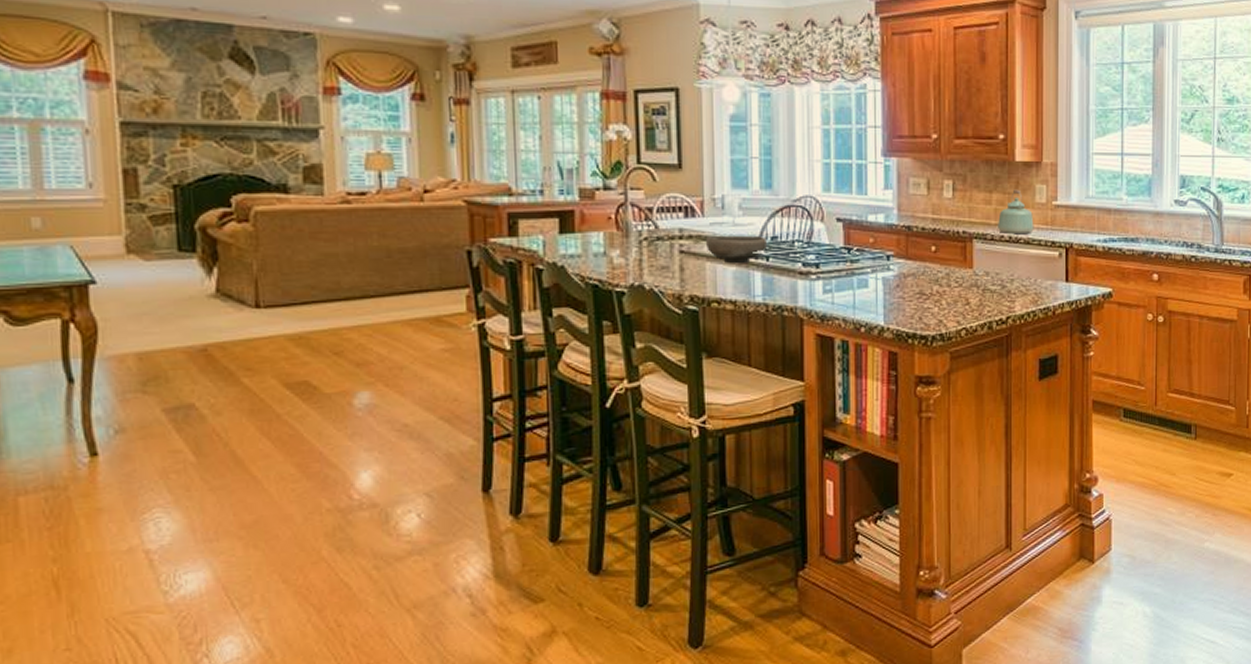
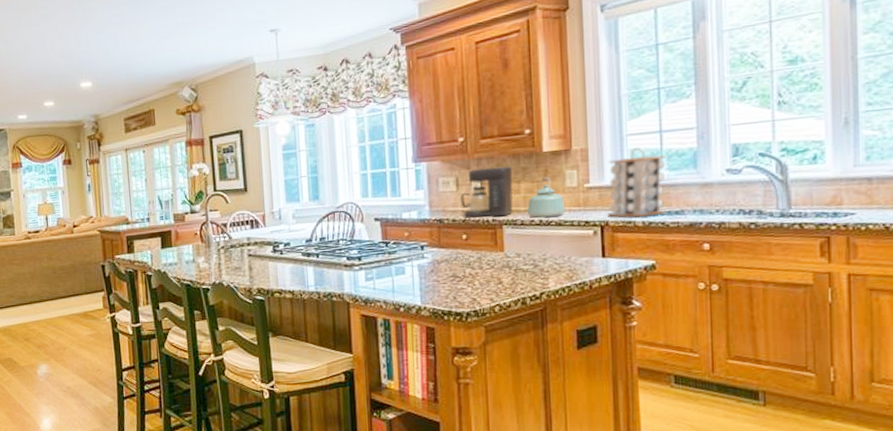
bowl: present [705,235,767,264] -> none [267,238,316,263]
coffee maker: none [931,172,984,229] -> present [460,166,513,218]
spice rack: none [1072,167,1126,243] -> present [608,146,667,219]

